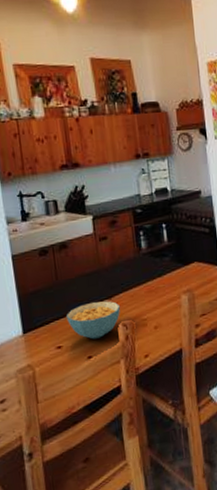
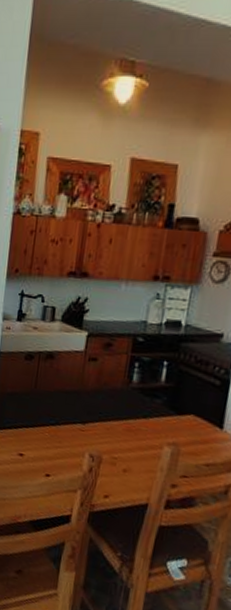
cereal bowl: present [66,301,121,339] -> none [35,420,93,461]

